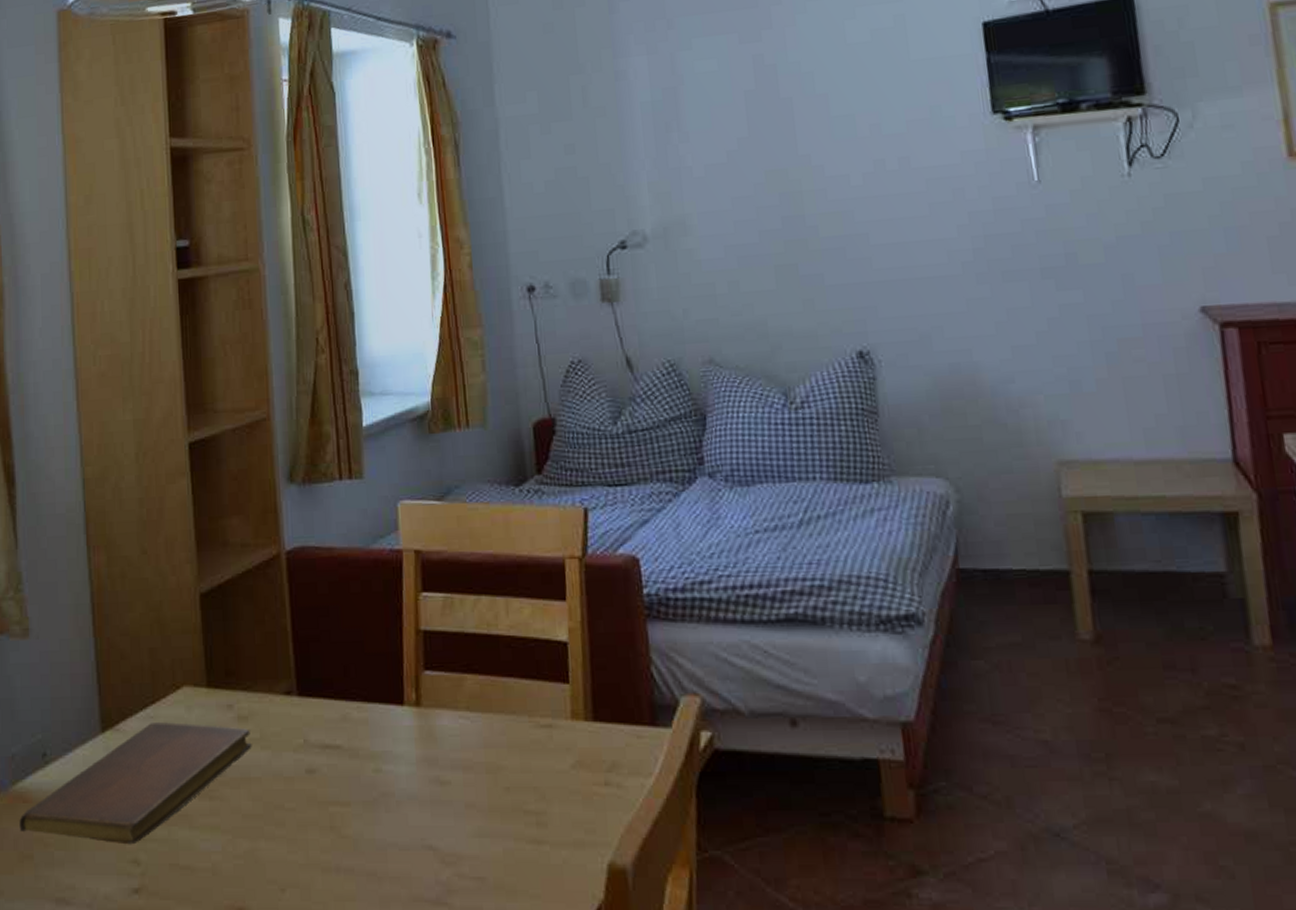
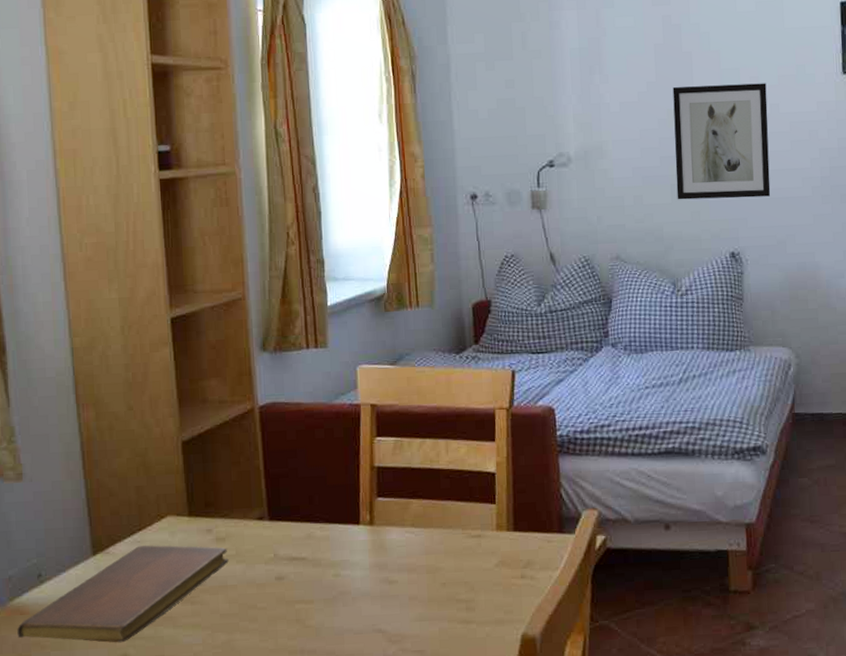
wall art: none [770,131,907,285] -> present [672,83,771,200]

